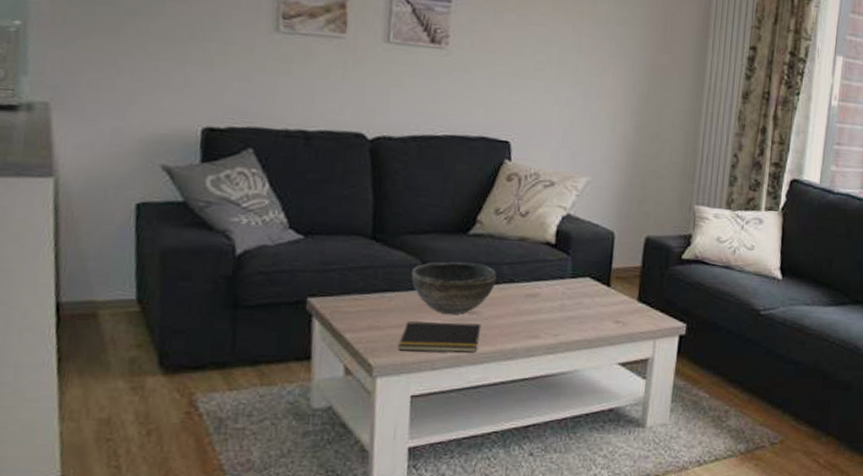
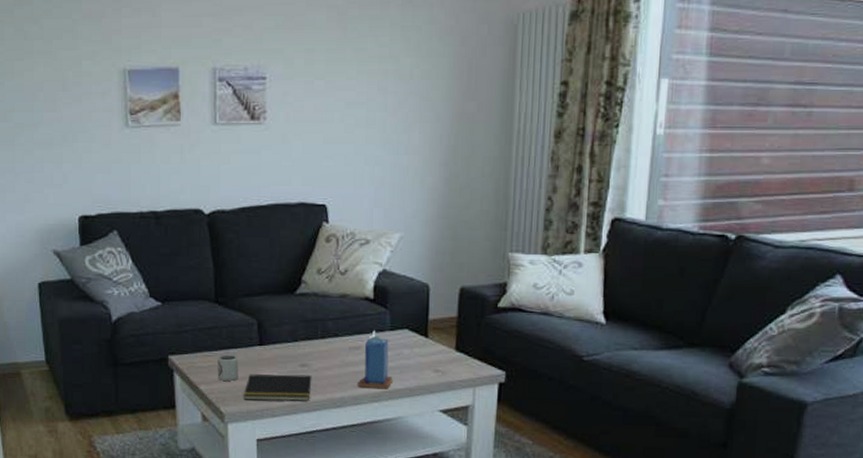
cup: none [368,298,396,329] -> present [217,354,239,381]
bowl: present [411,262,497,314] -> none [249,320,322,367]
candle: none [532,277,571,341] -> present [358,330,393,389]

